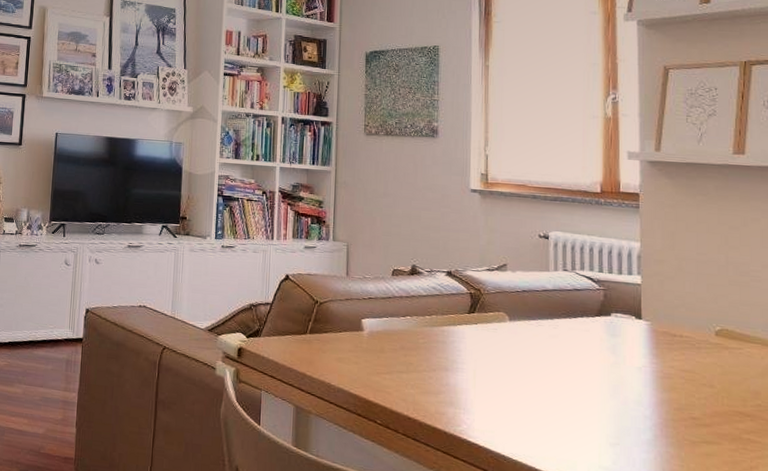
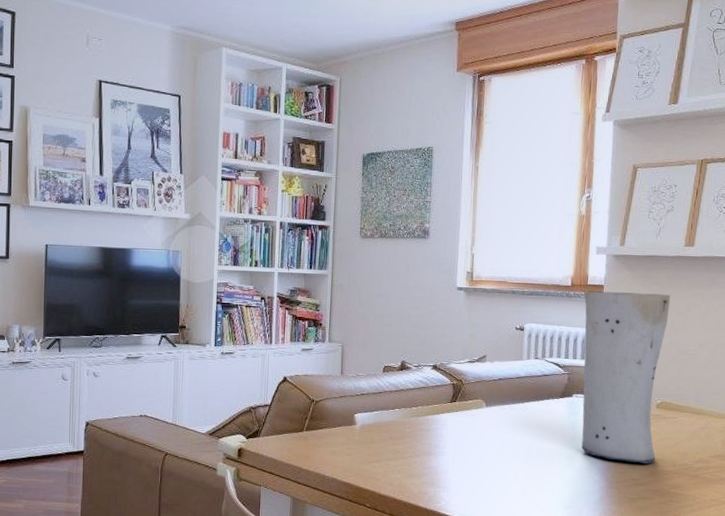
vase: none [616,199,722,401] -> present [581,291,671,464]

